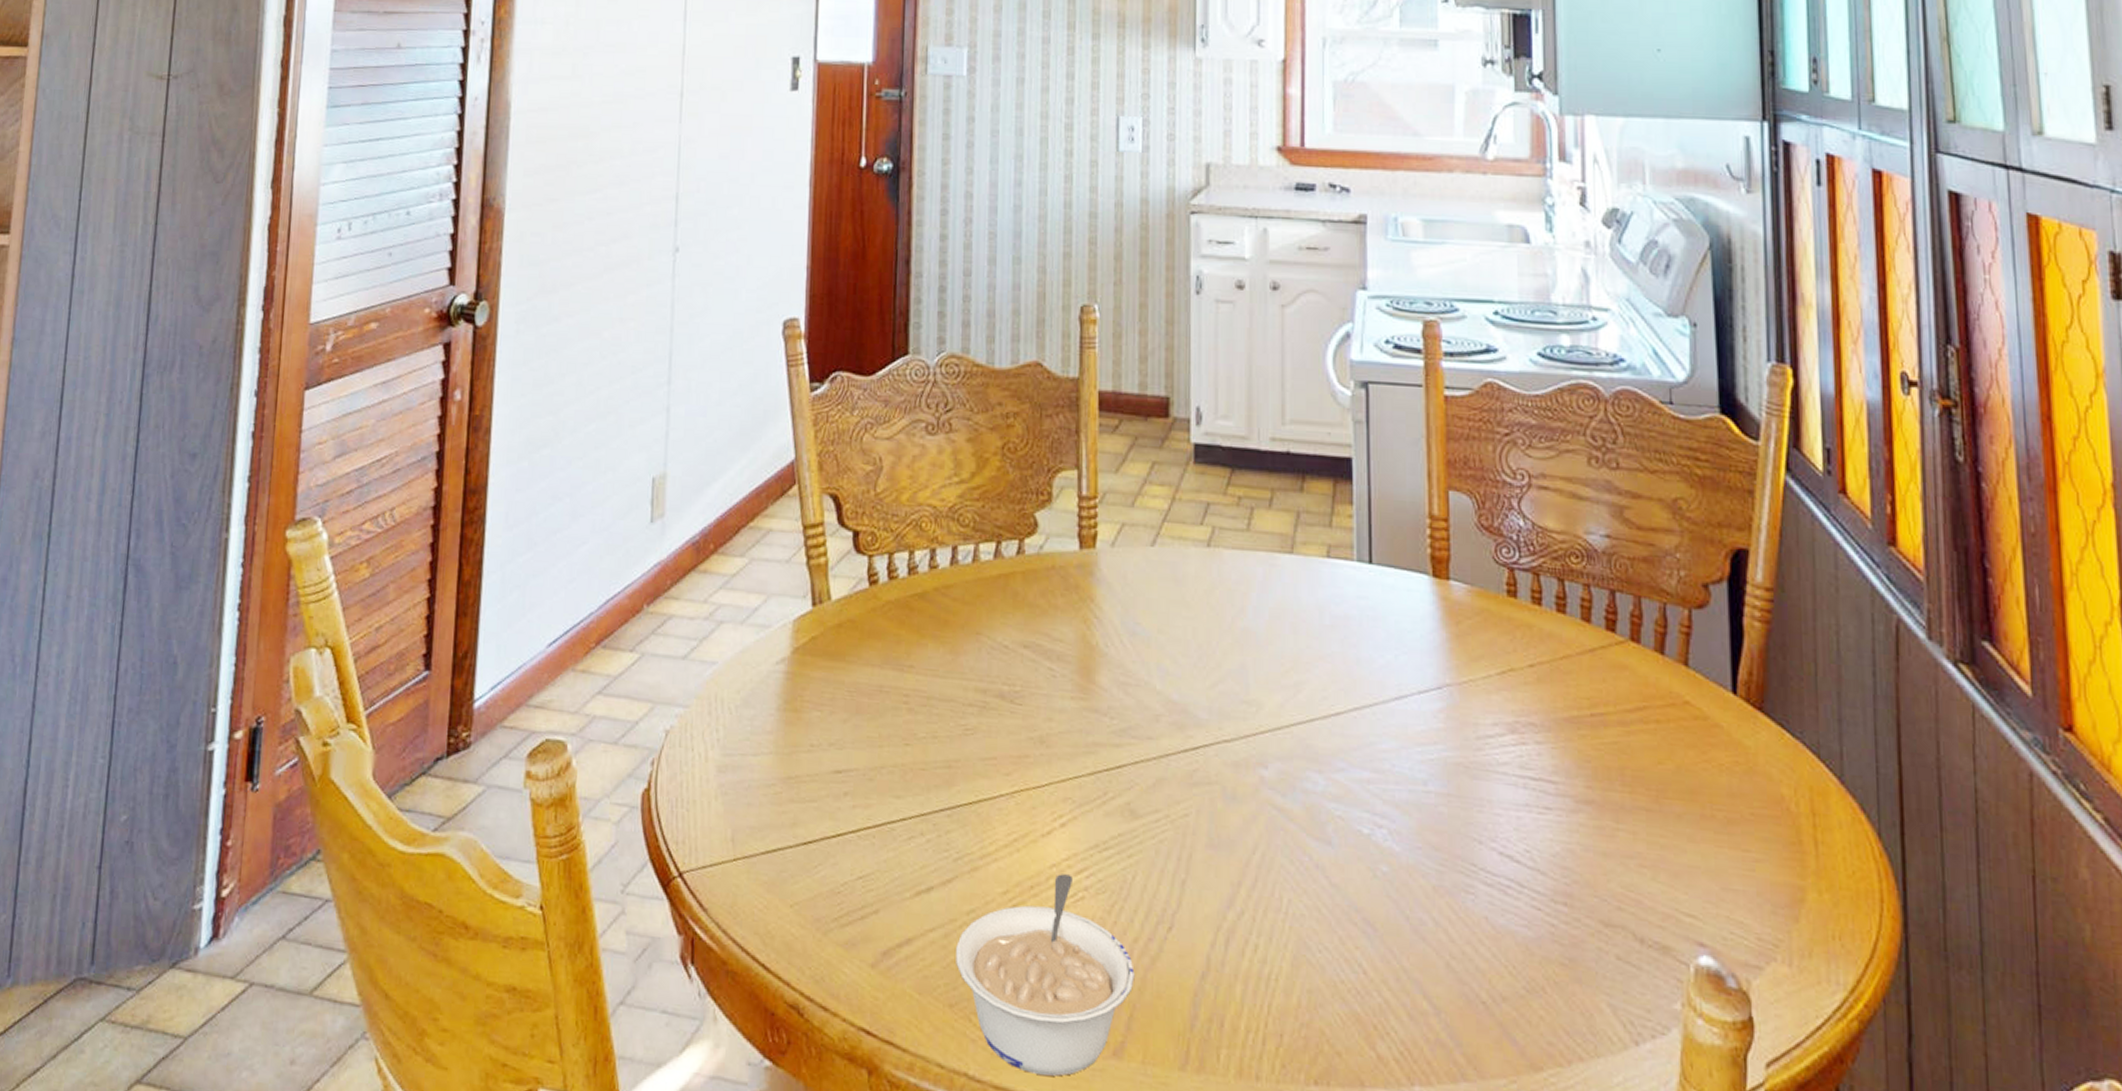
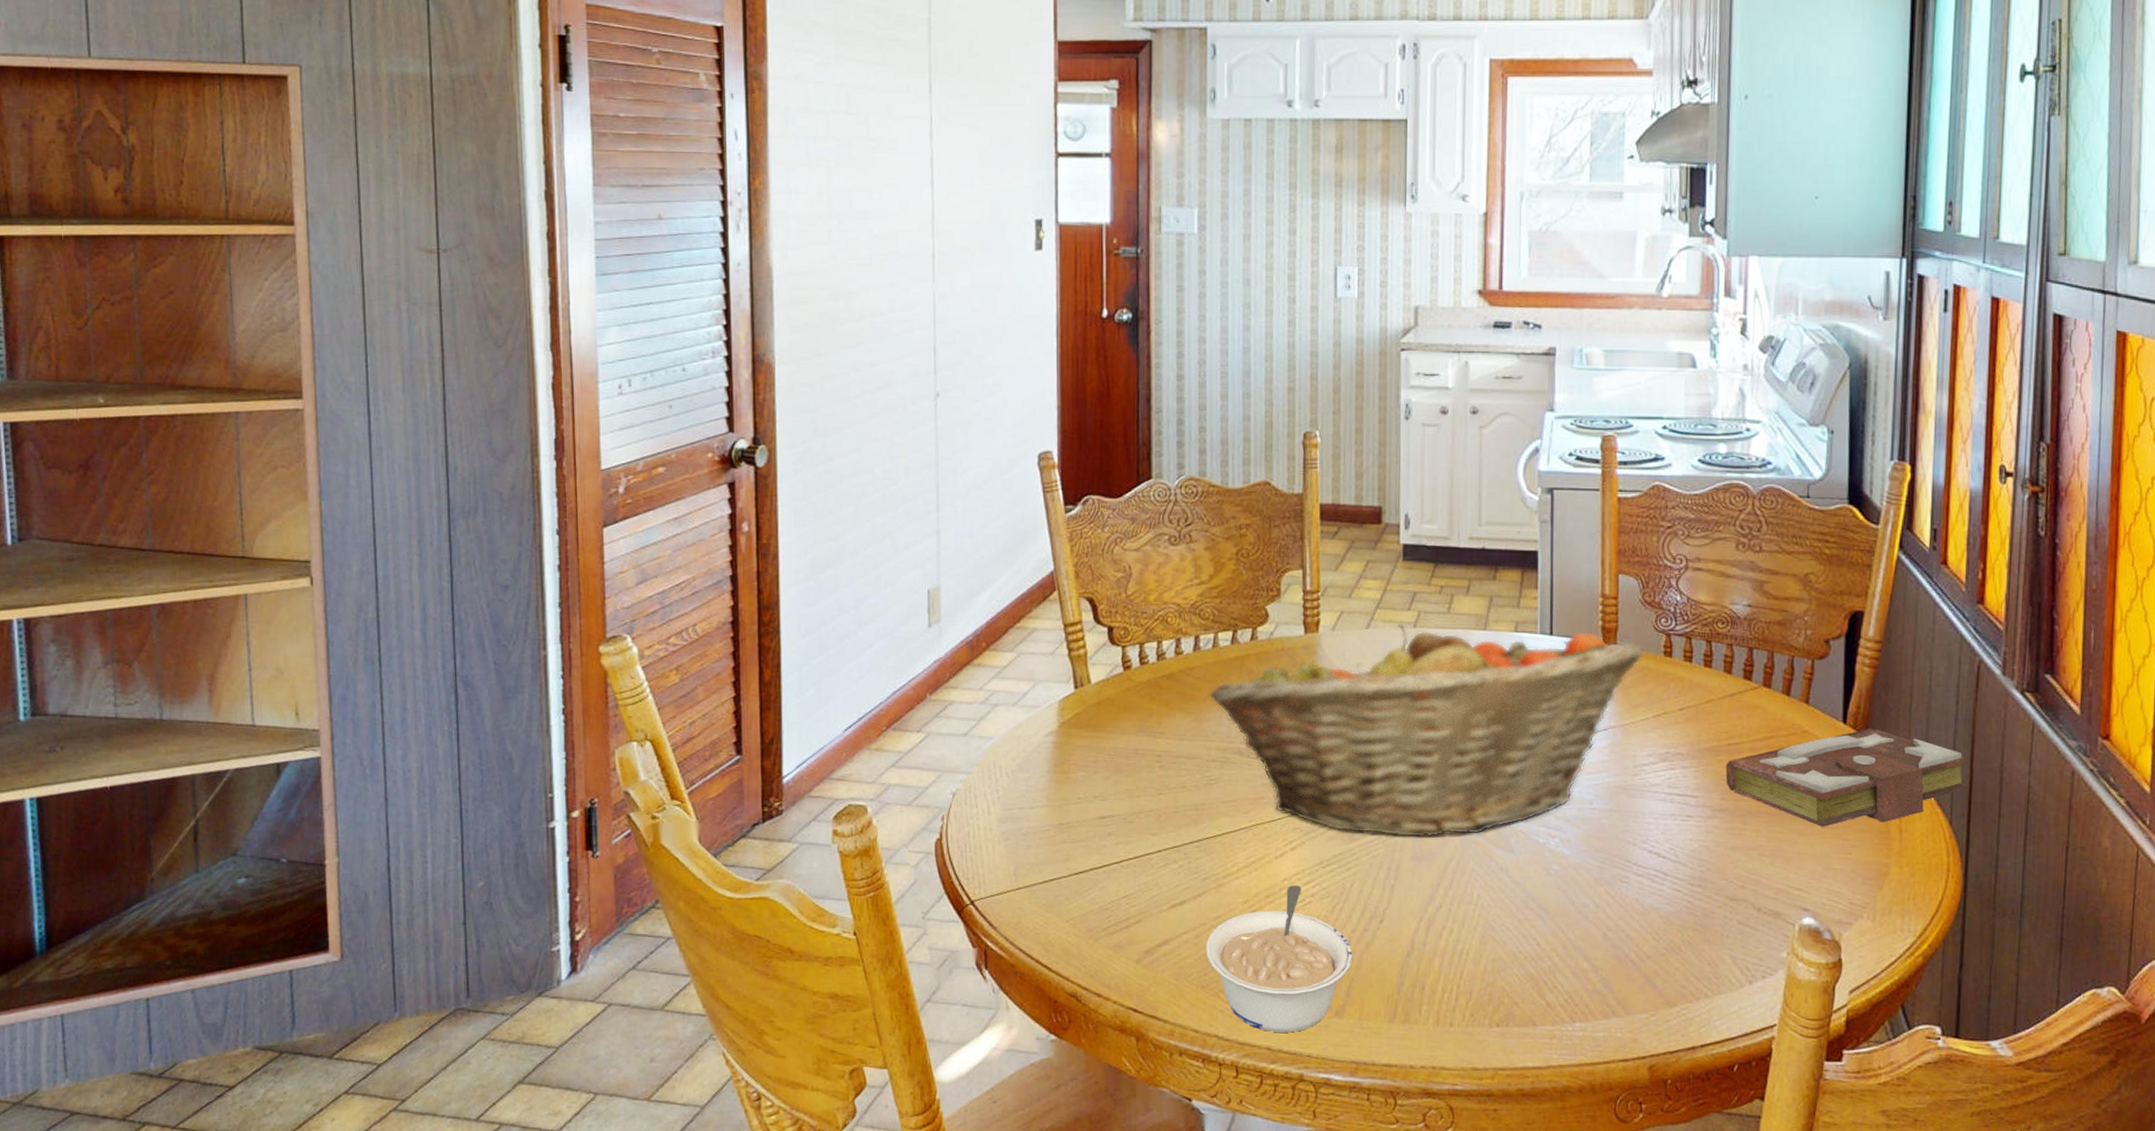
fruit basket: none [967,542,1482,820] -> present [1209,624,1644,838]
book: none [1589,701,1899,832] -> present [1725,728,1969,827]

